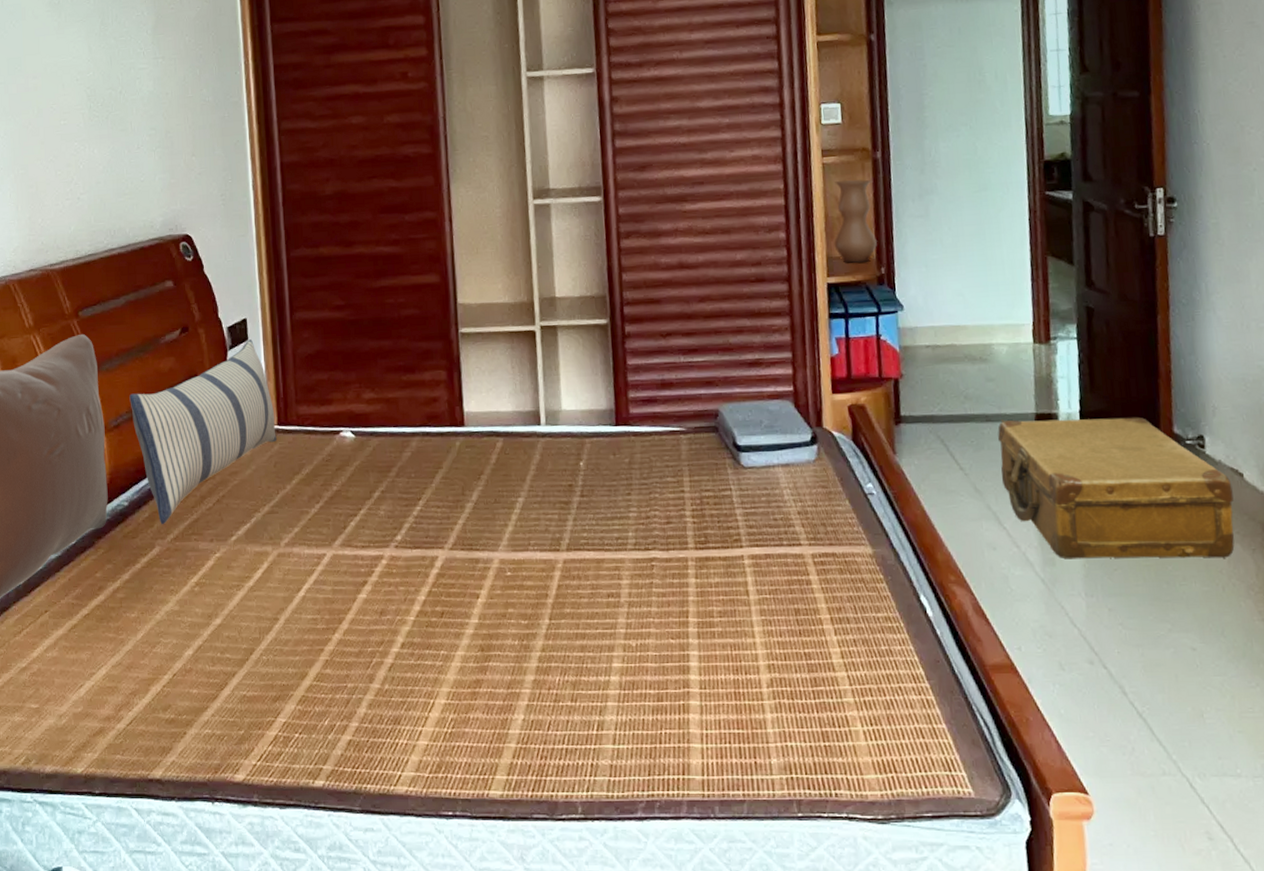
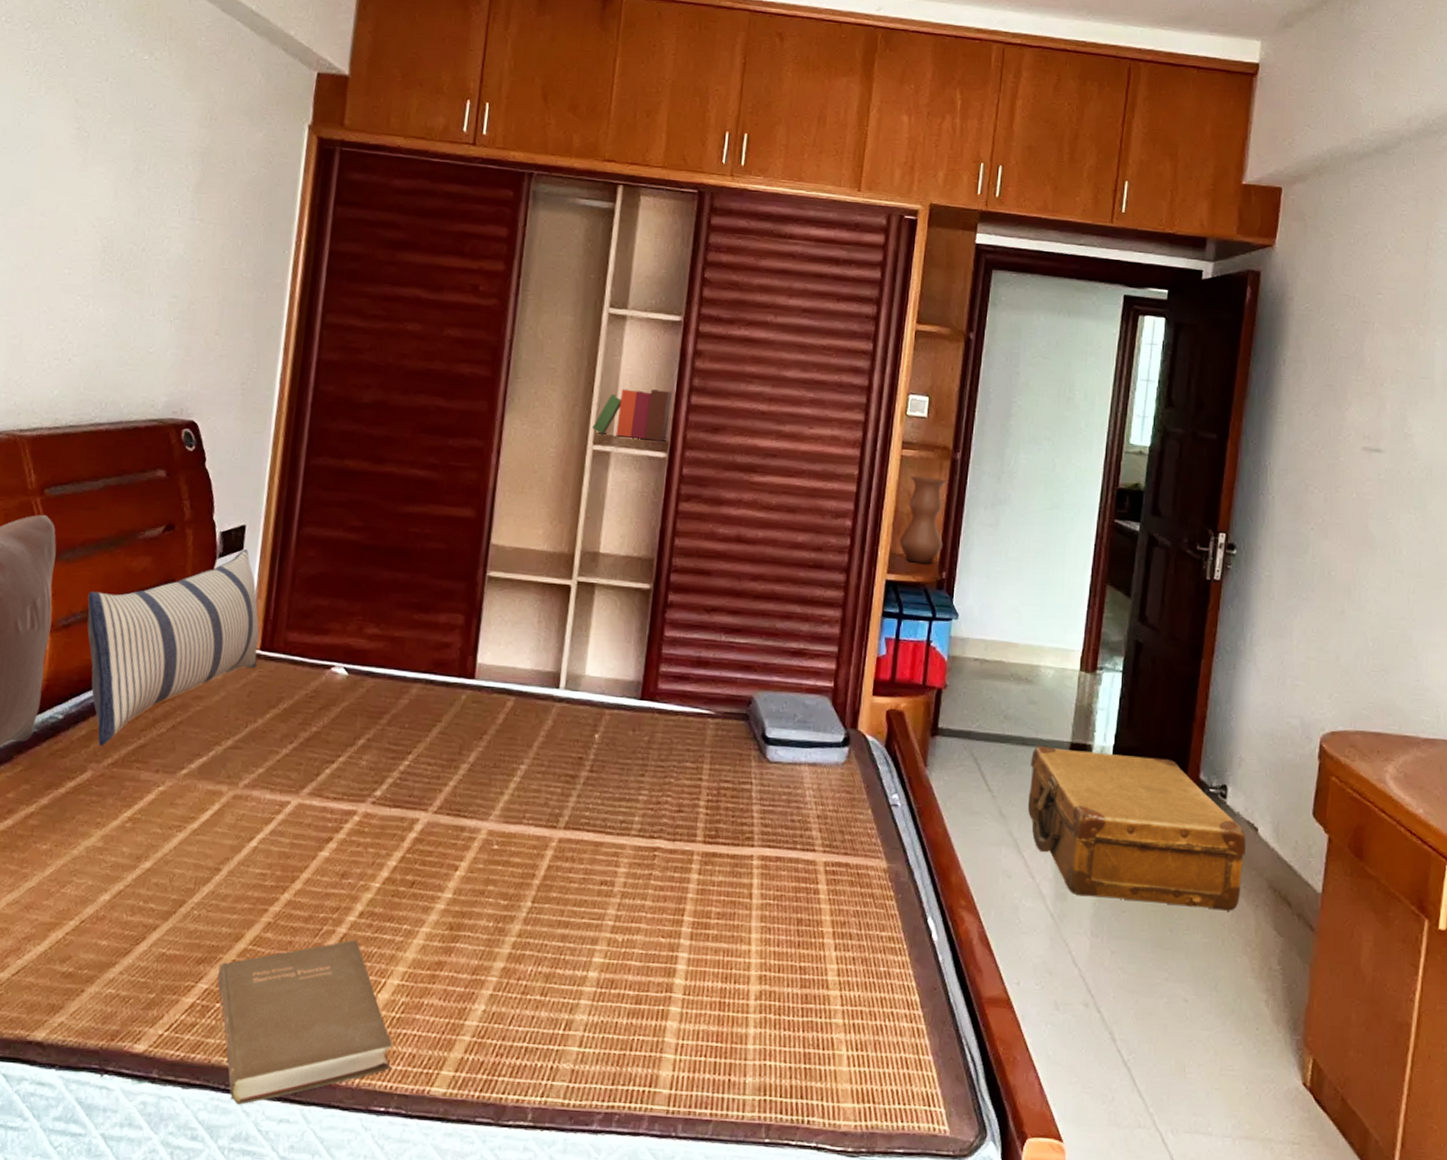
book: none [292,668,451,820] -> present [217,939,393,1106]
books: none [530,139,599,189] -> present [592,389,672,441]

